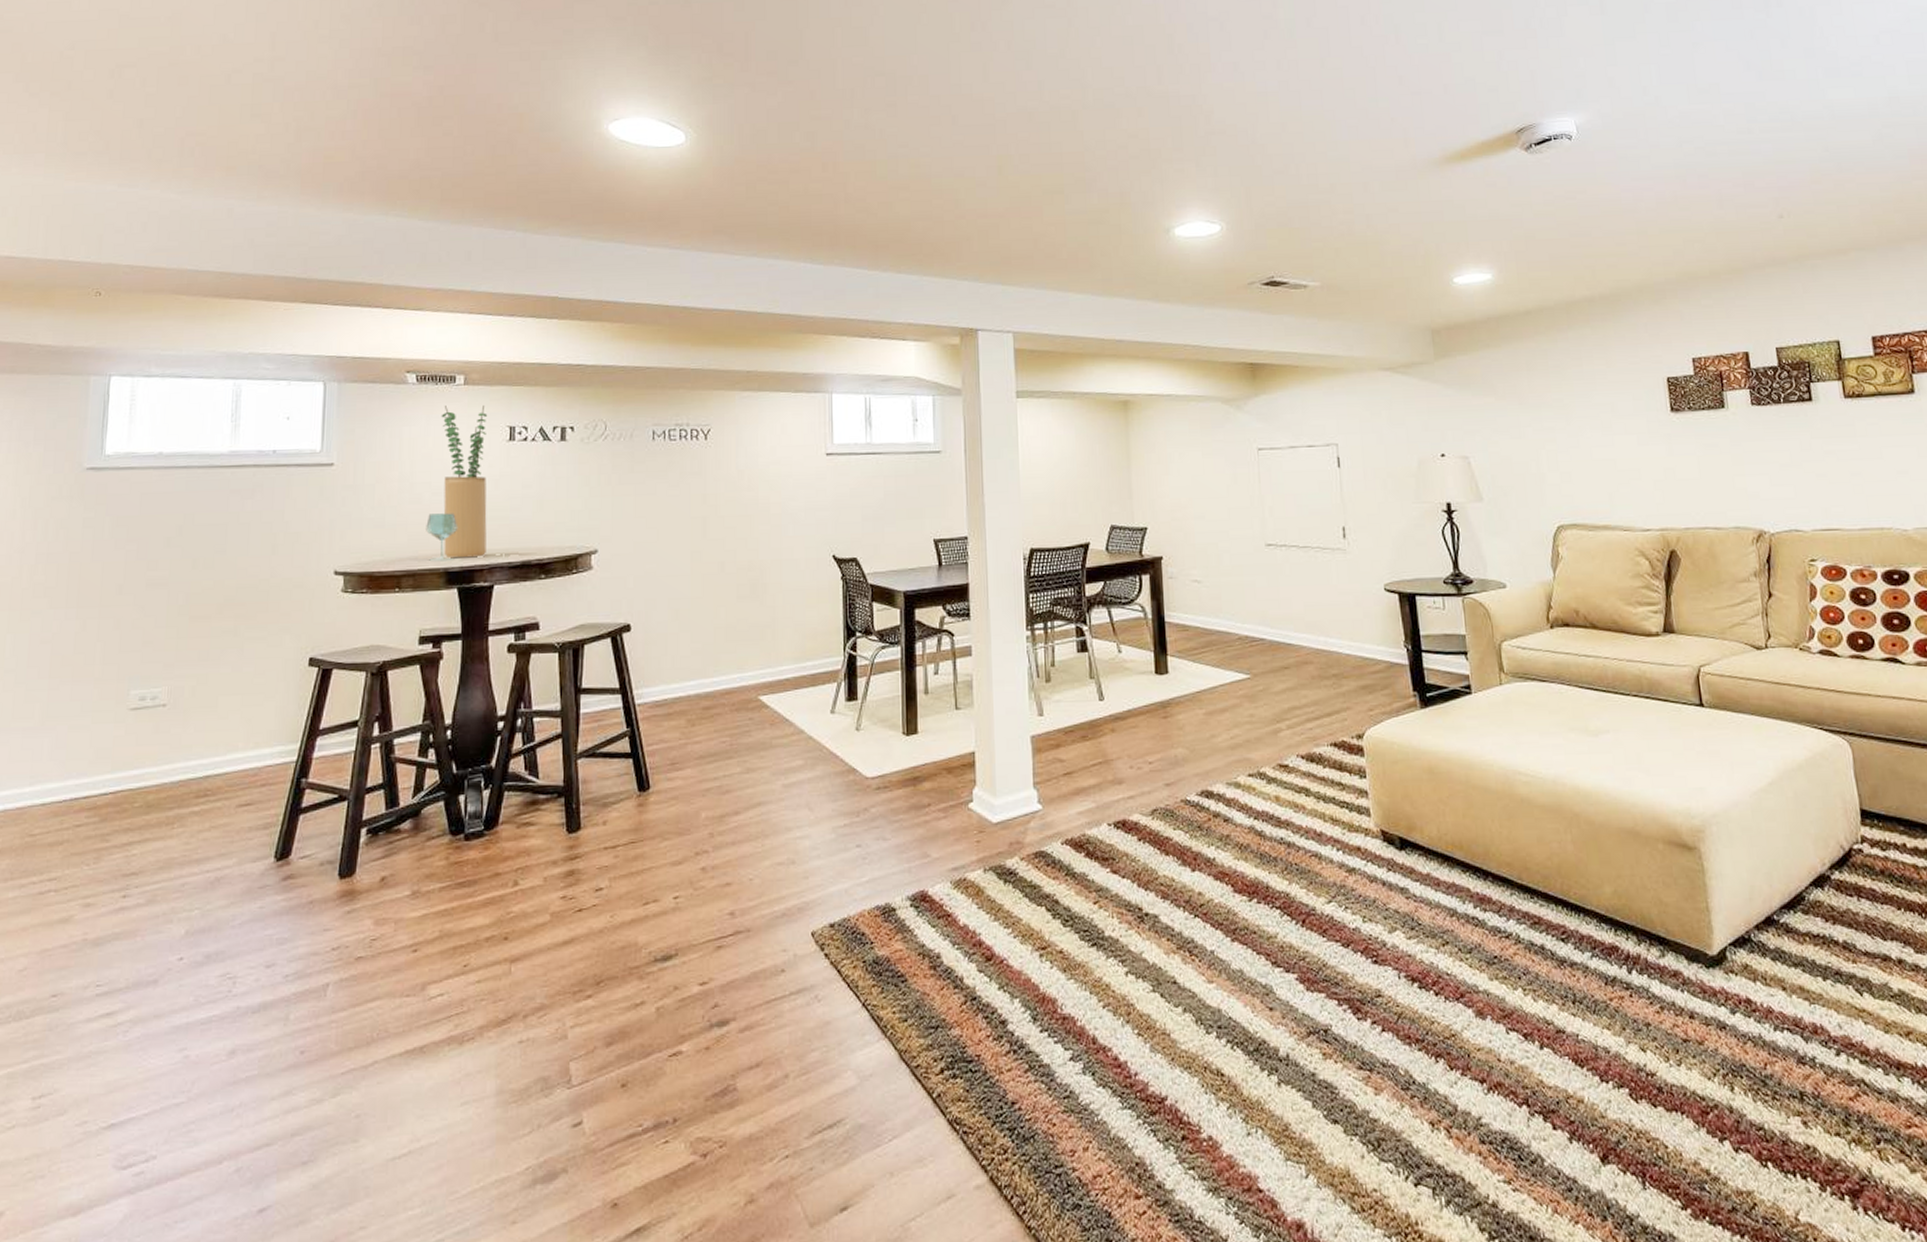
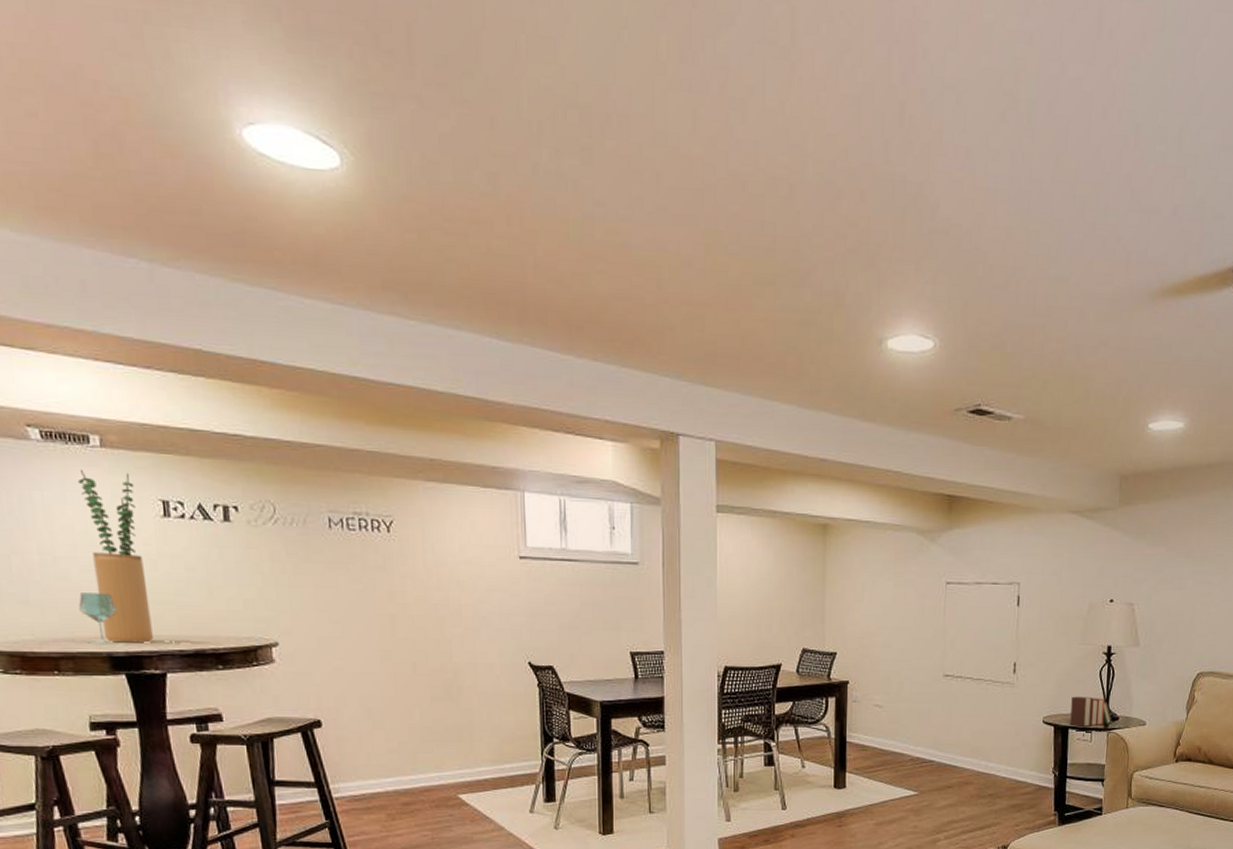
books: none [1414,559,1466,593] -> present [1070,696,1112,727]

